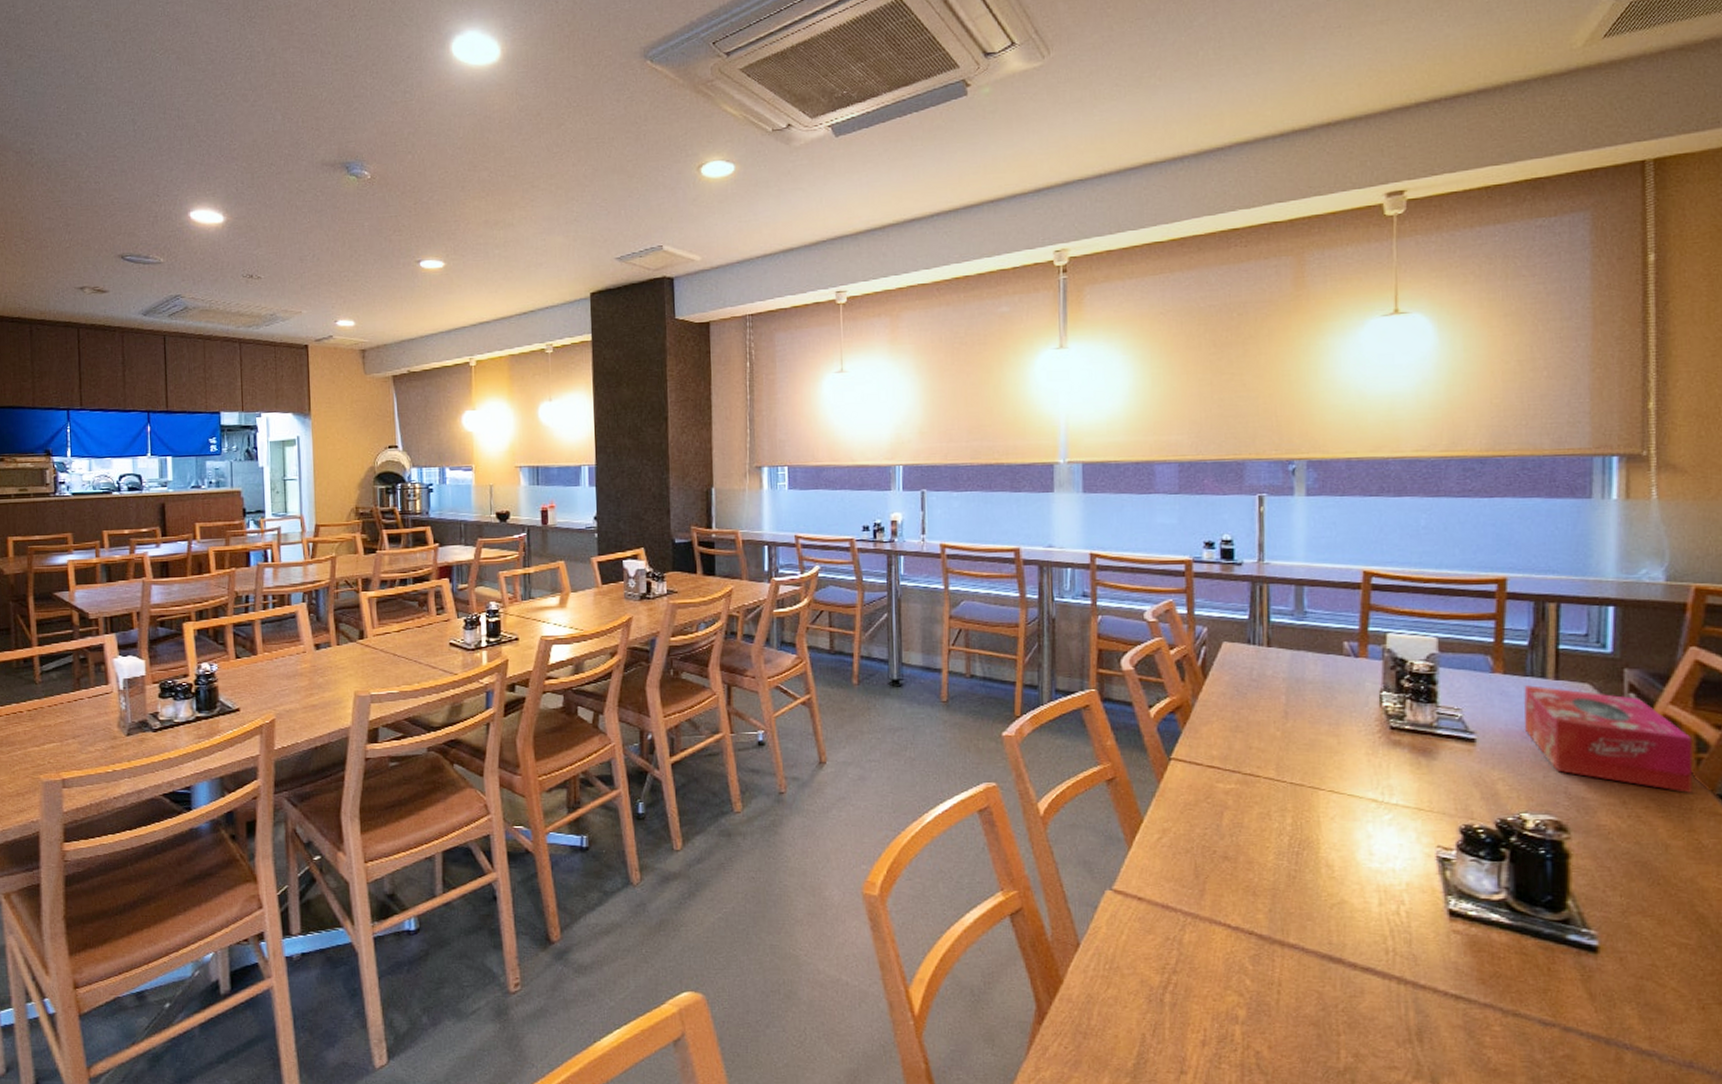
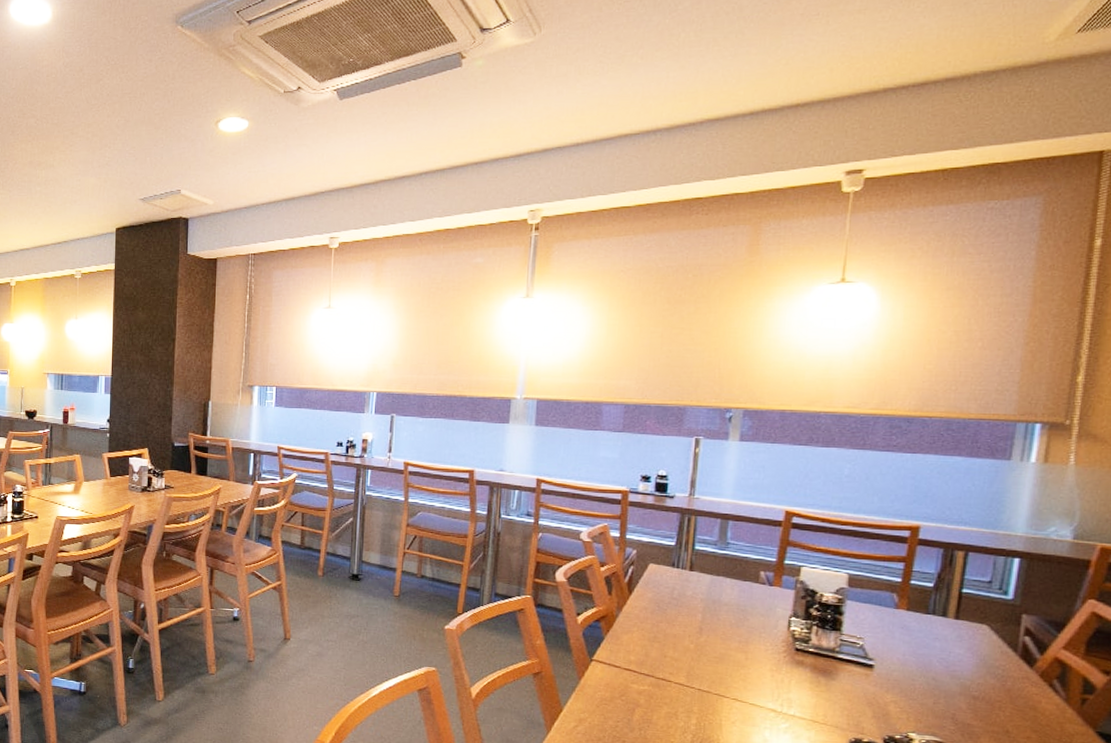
tissue box: present [1523,685,1694,793] -> none [920,622,1081,728]

